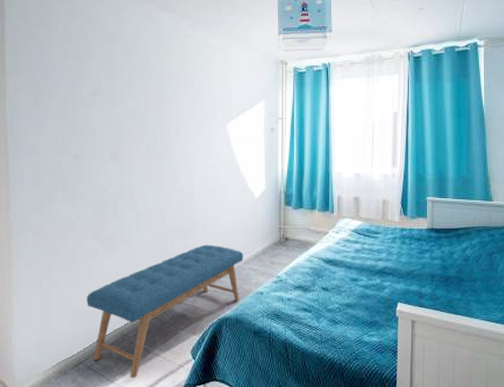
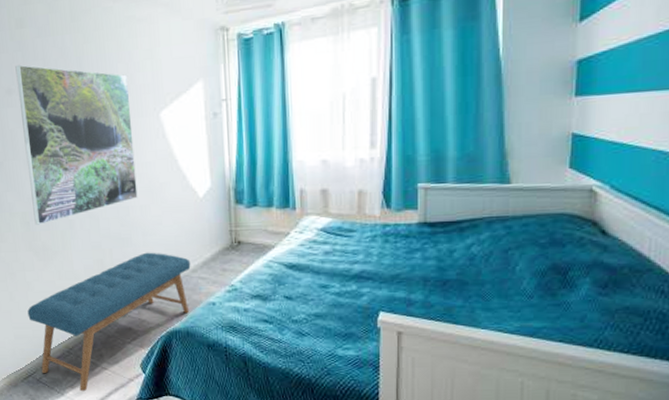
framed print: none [103,72,202,215] -> present [15,64,138,225]

